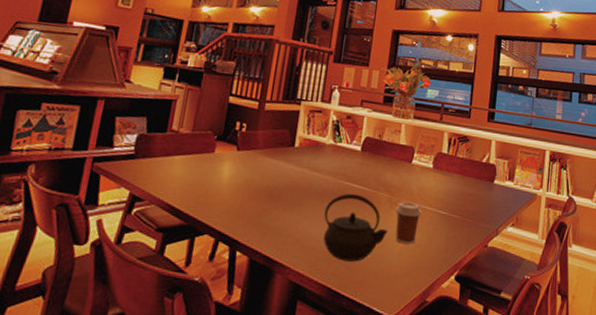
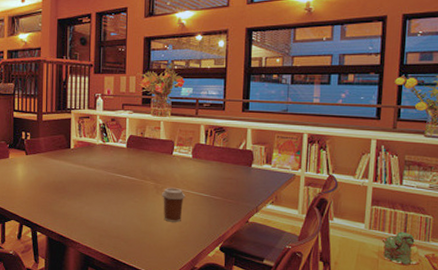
kettle: present [323,193,388,262] -> none [102,183,157,237]

